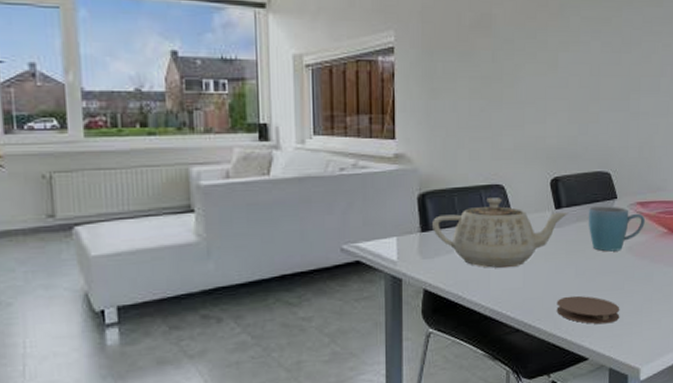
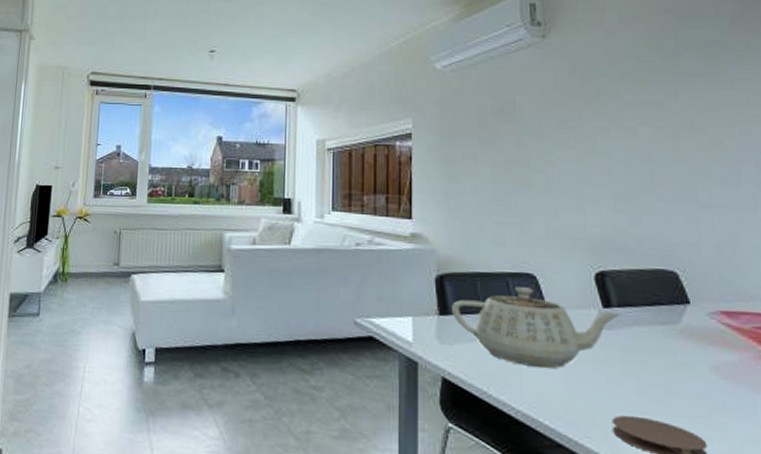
mug: present [588,206,645,252] -> none [649,310,736,369]

